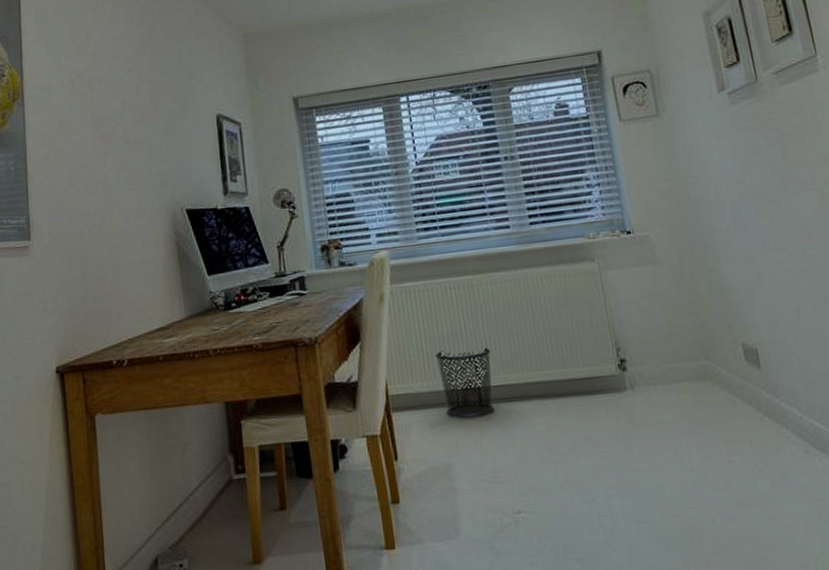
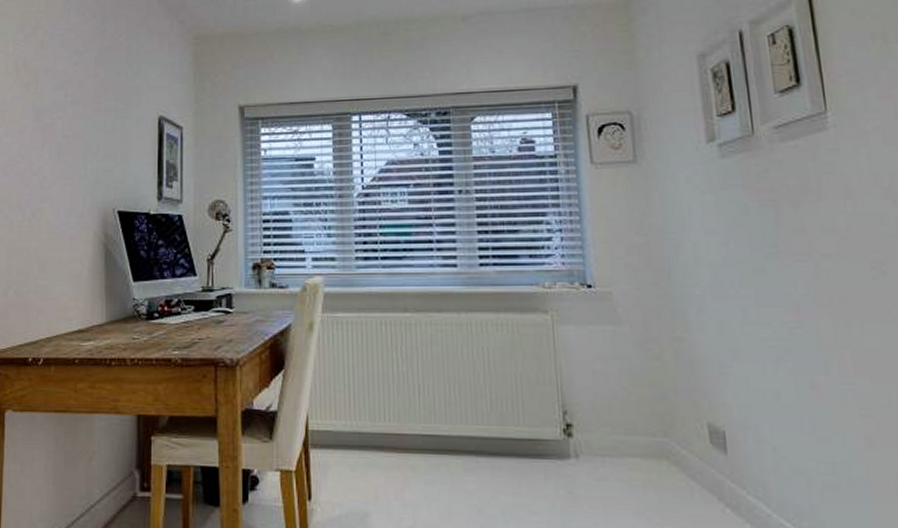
waste bin: present [436,347,495,419] -> none [363,390,423,467]

